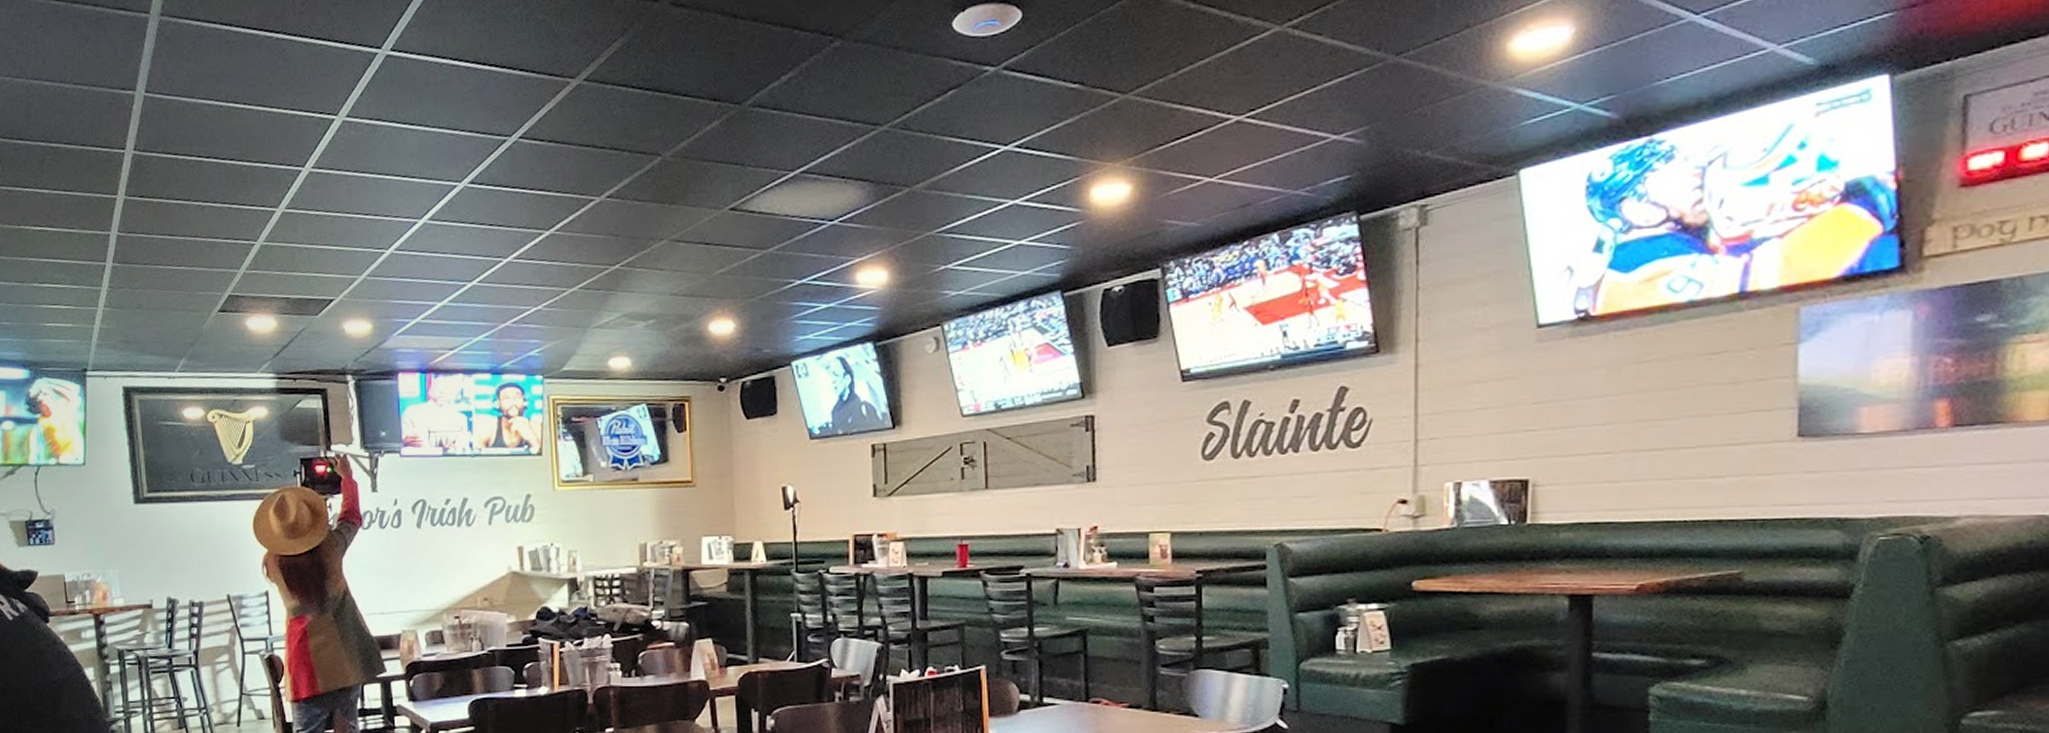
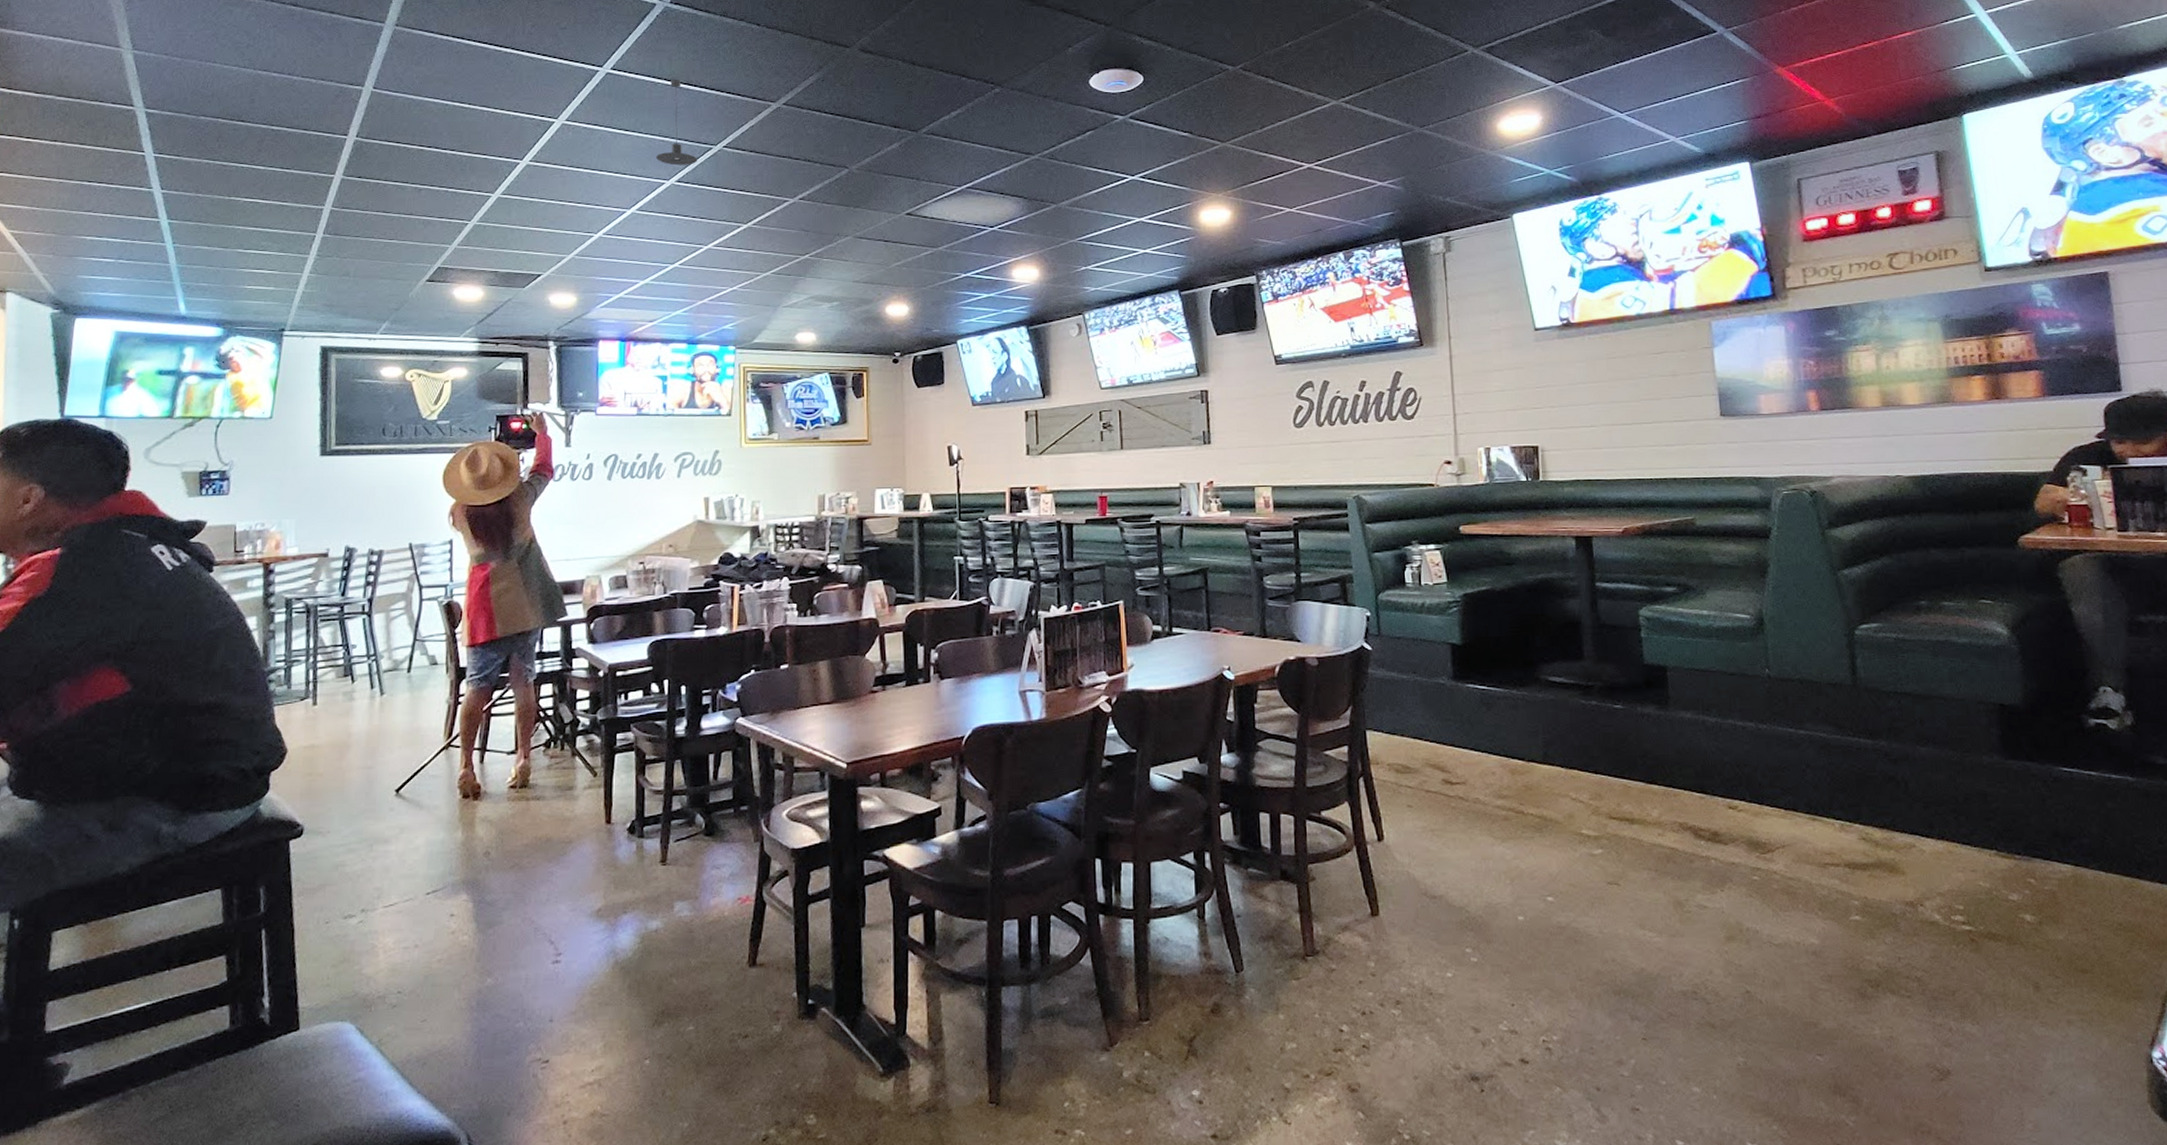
pendant light: none [445,57,492,164] -> present [655,79,698,166]

